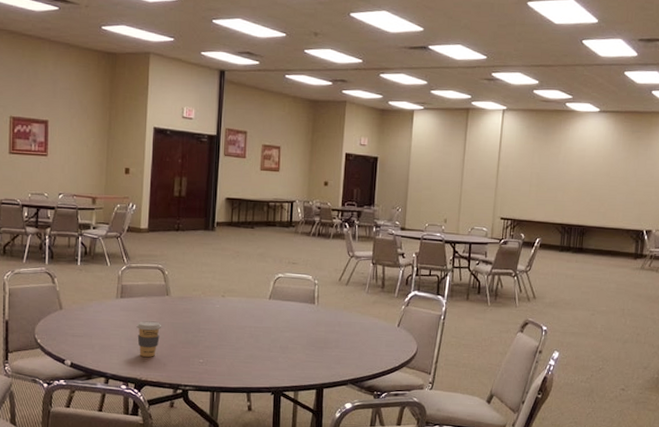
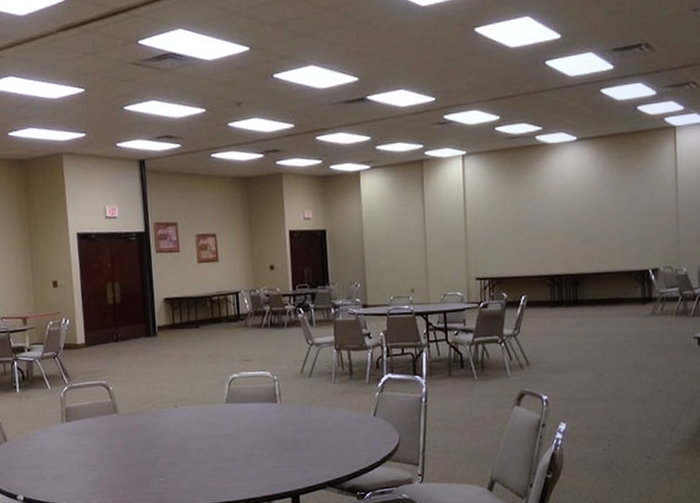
coffee cup: present [136,321,162,357] -> none [87,442,115,483]

